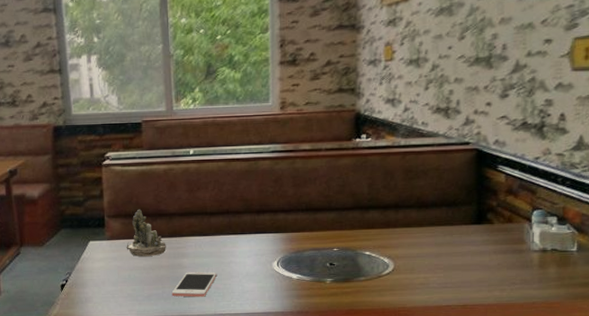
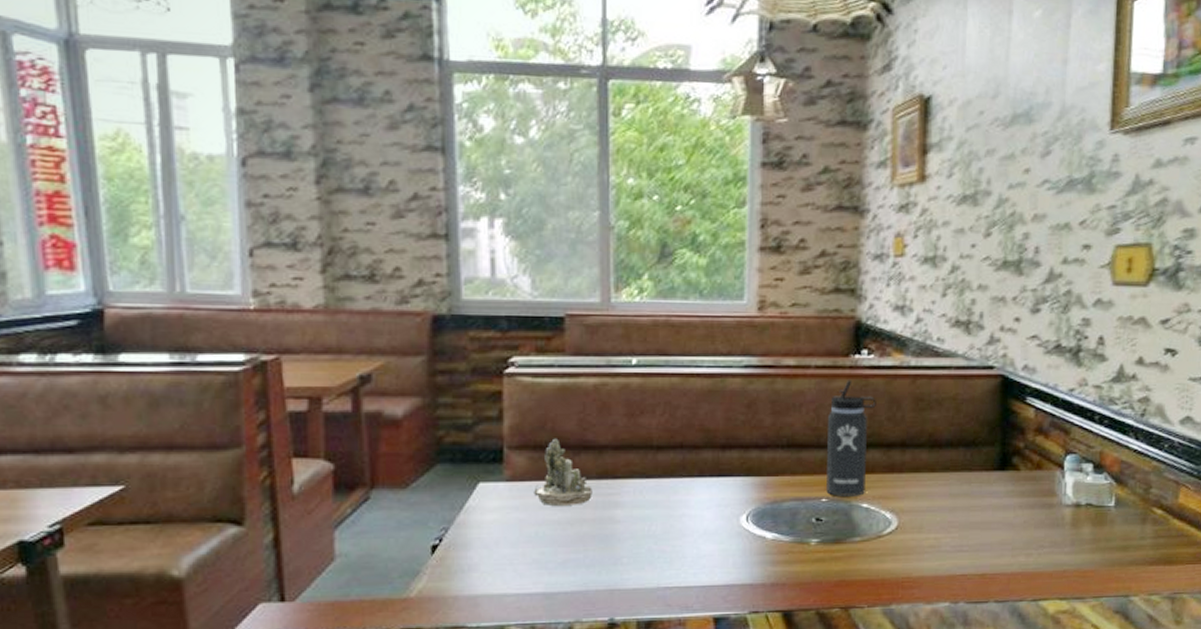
cell phone: present [171,272,217,297] -> none [597,528,664,564]
thermos bottle: none [337,158,374,247] -> present [826,380,876,496]

